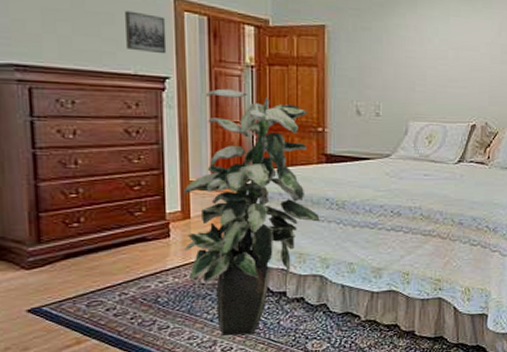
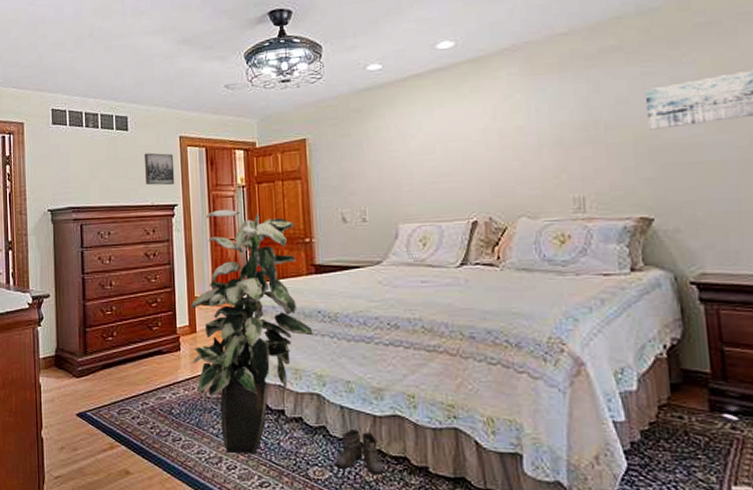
boots: none [333,305,381,342] -> present [335,429,388,475]

